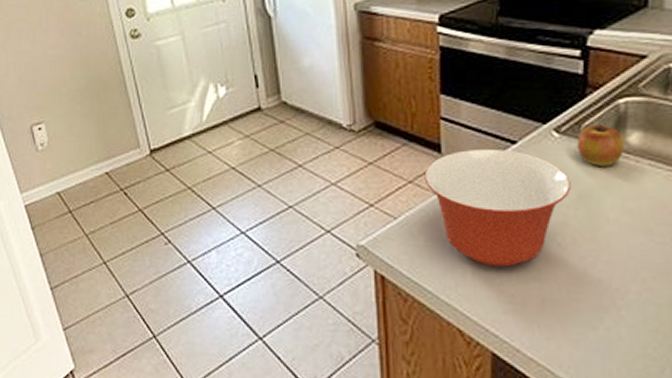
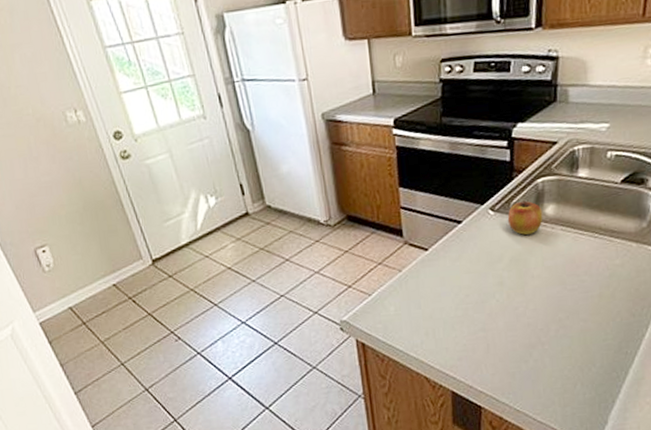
mixing bowl: present [424,148,571,267] -> none [390,229,505,325]

